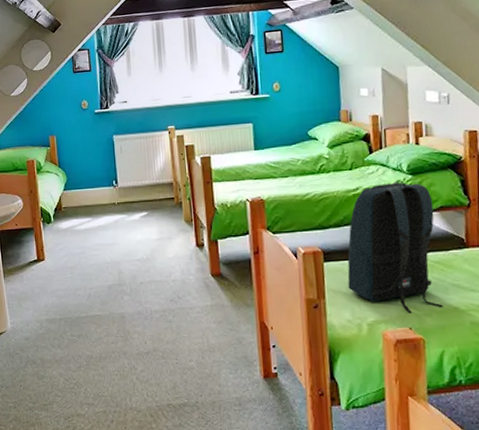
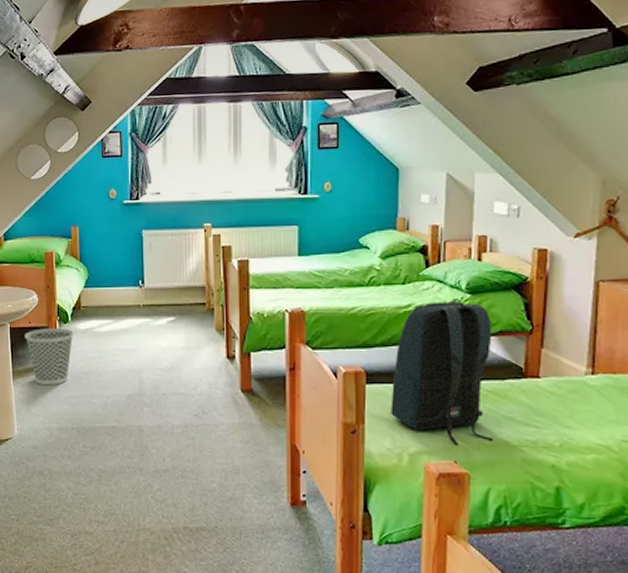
wastebasket: none [12,228,57,281] -> present [25,328,74,385]

